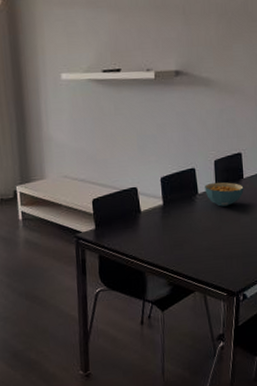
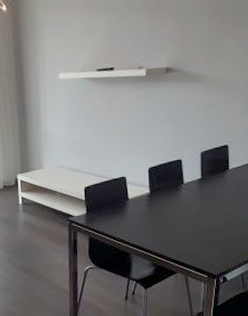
cereal bowl: present [205,182,244,207] -> none [190,172,229,196]

